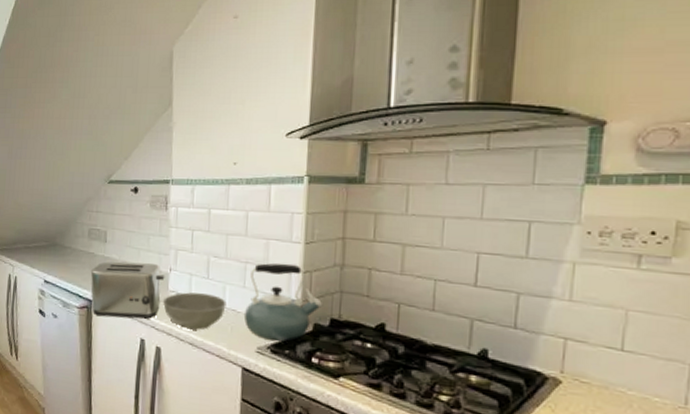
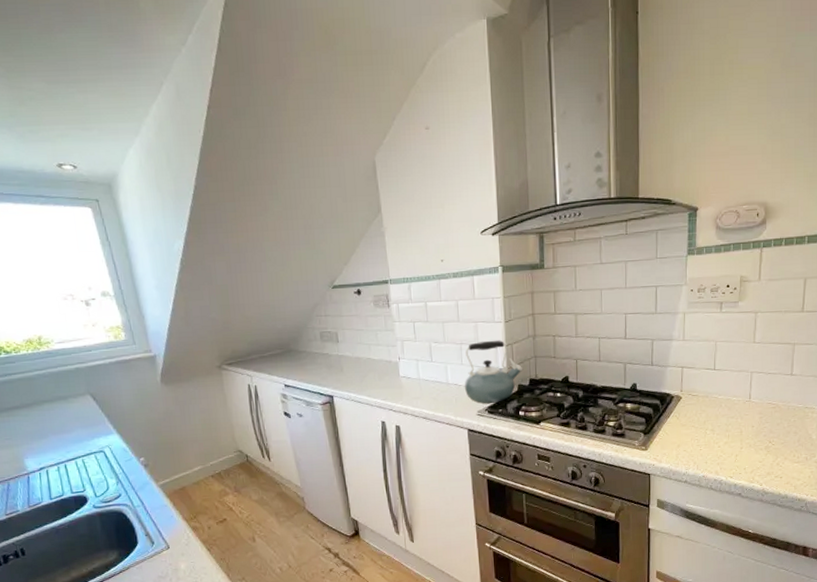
toaster: present [90,261,165,320] -> none [327,356,396,409]
bowl: present [163,292,226,330] -> none [397,374,449,406]

